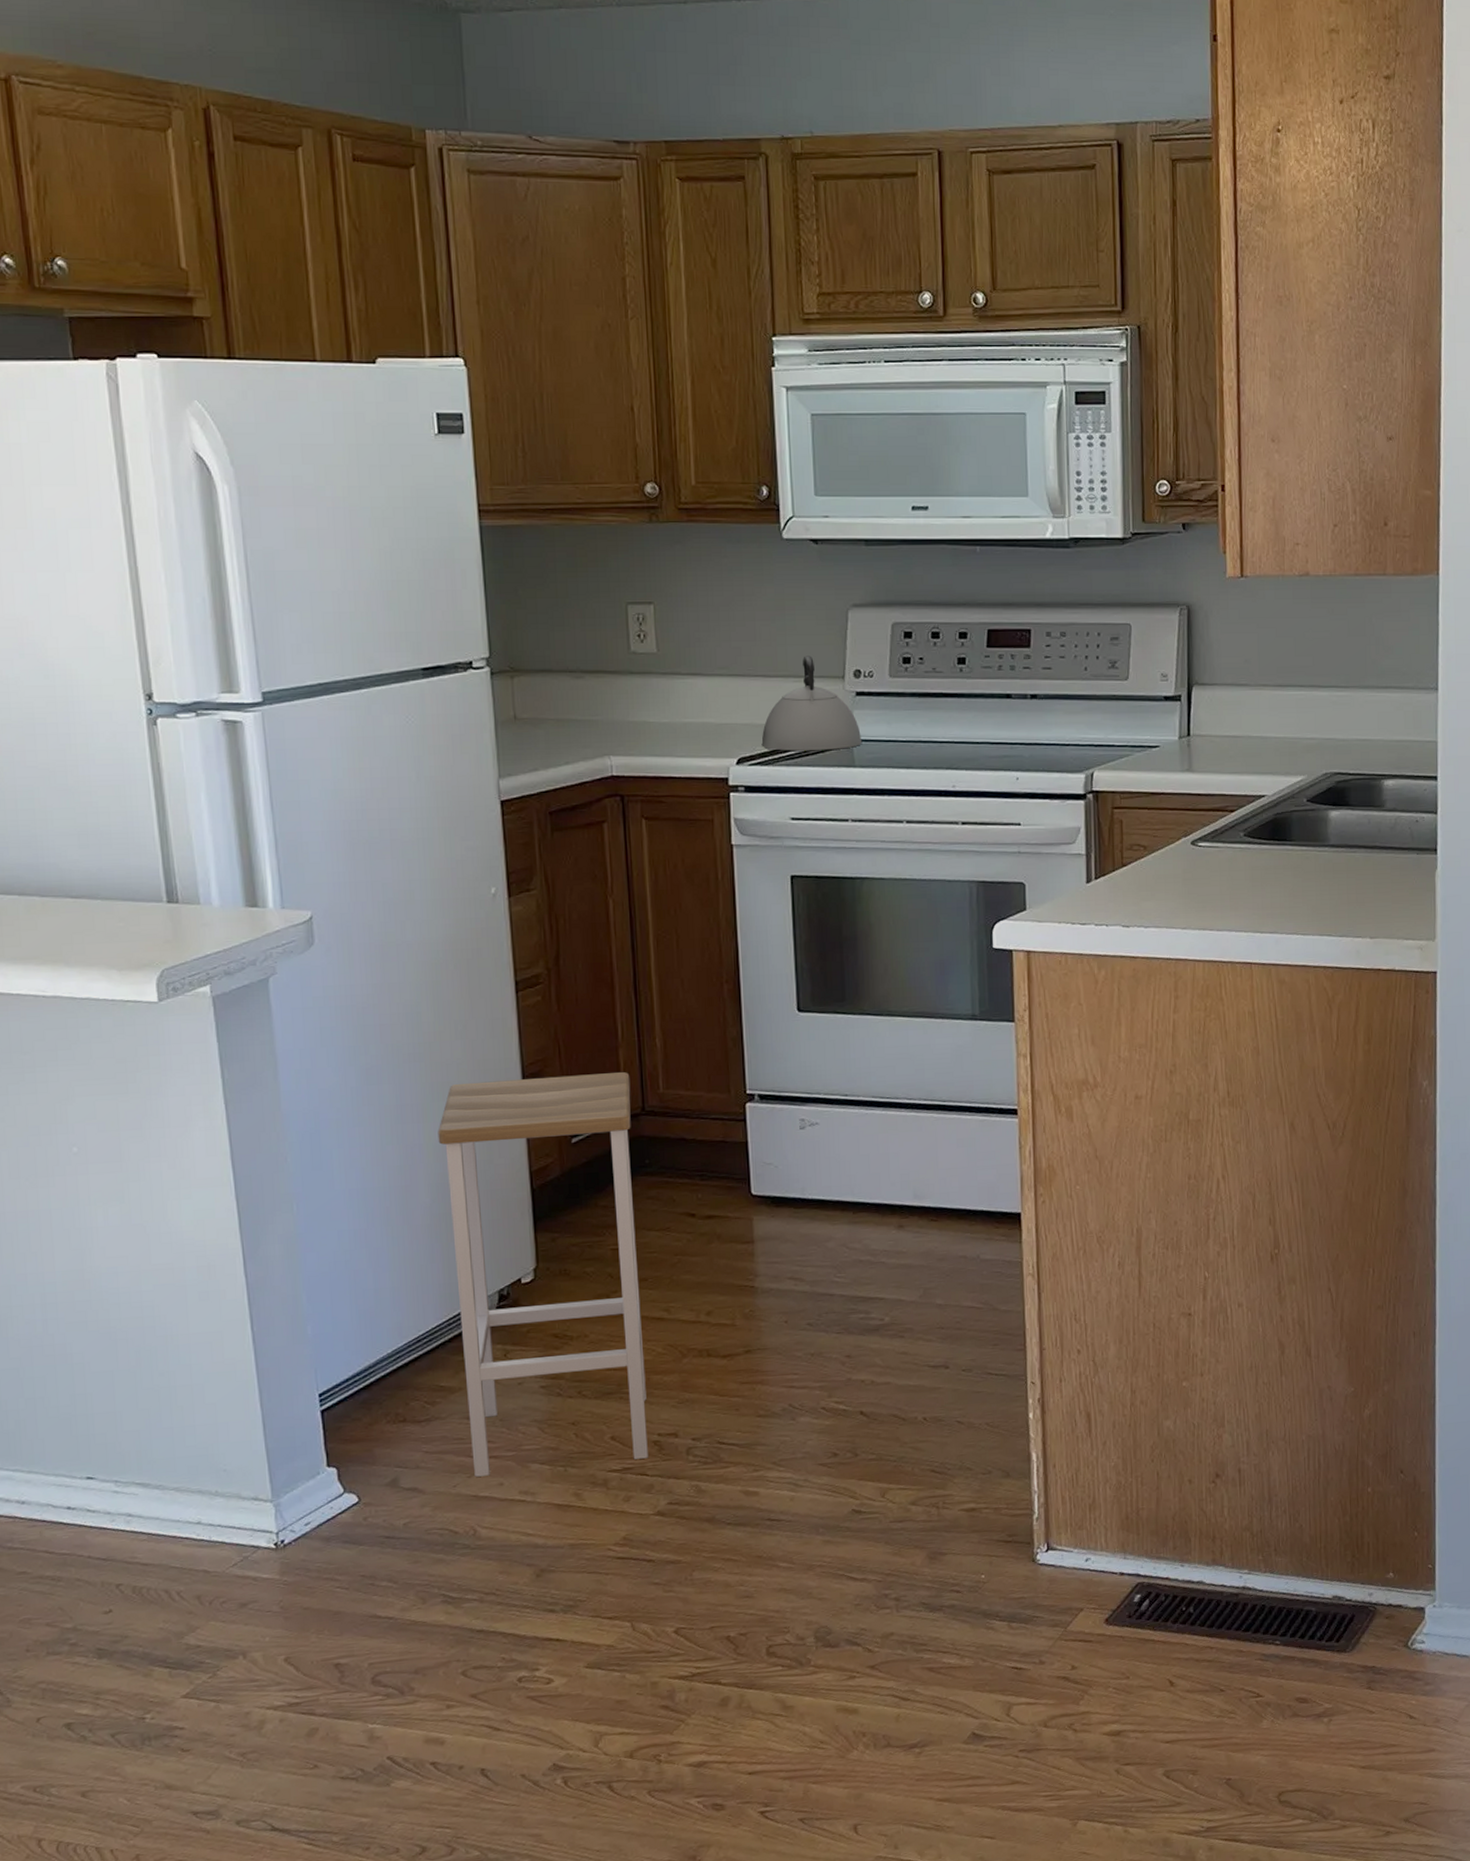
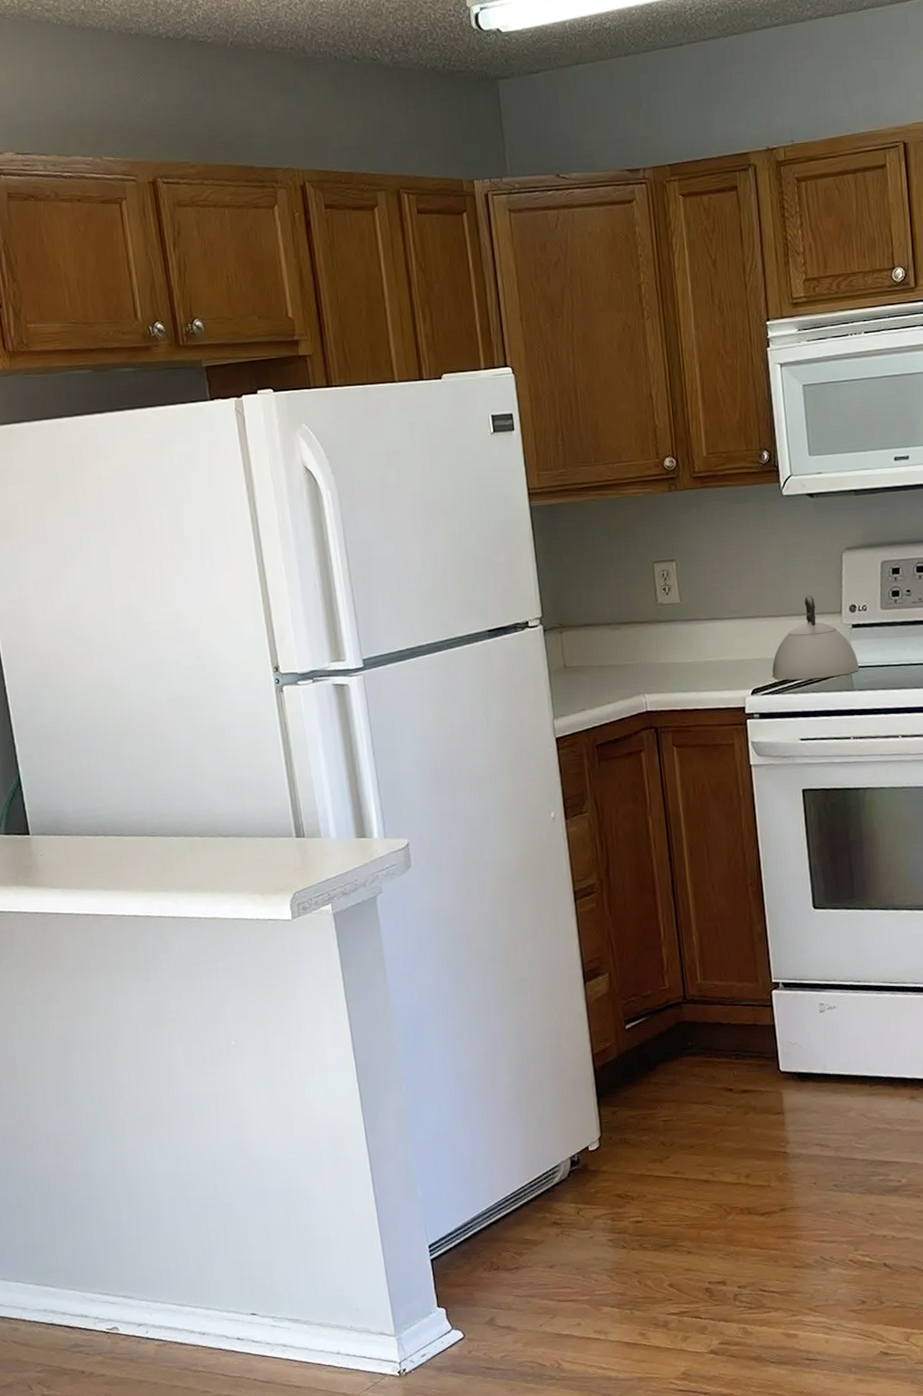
step stool: present [438,1072,648,1477] -> none [515,966,701,1318]

